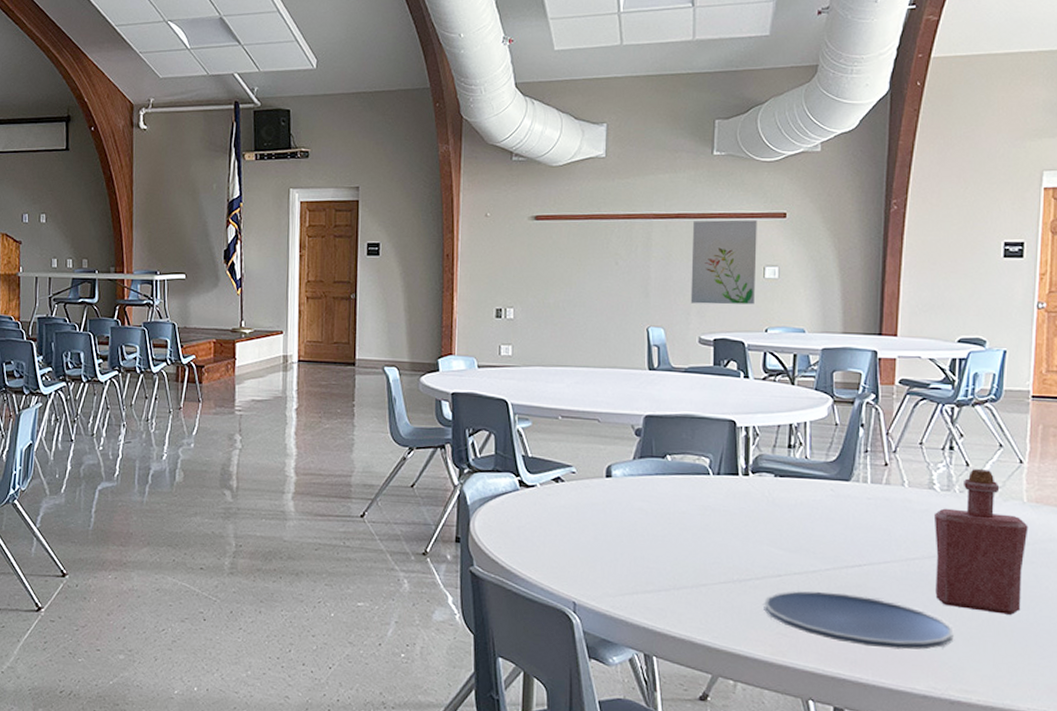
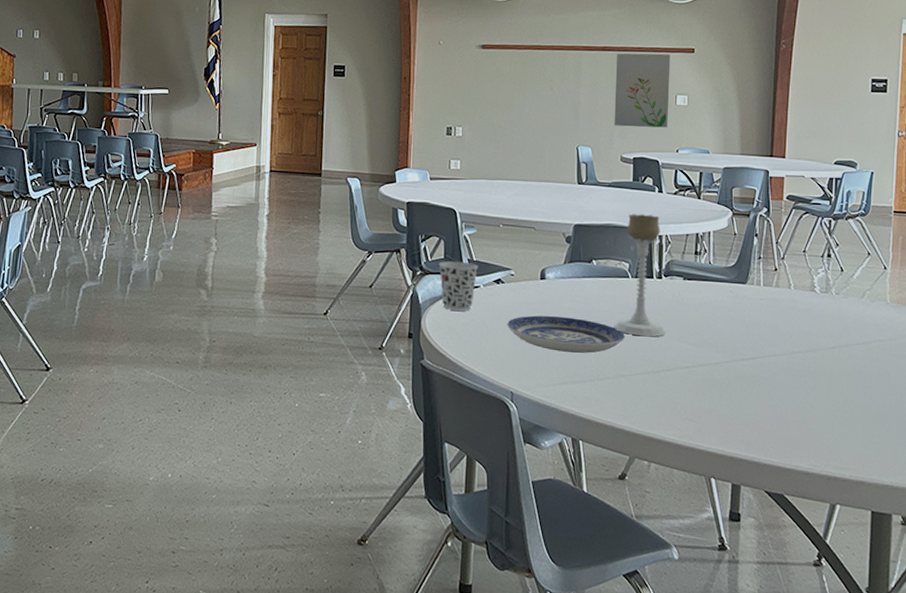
cup: none [489,457,534,513] -> present [438,261,478,311]
plate: none [568,517,705,560] -> present [507,315,625,354]
candle holder: none [692,402,754,542] -> present [613,214,666,337]
plate: present [764,591,954,650] -> none [674,380,831,433]
bottle: present [933,468,1028,615] -> none [814,273,891,401]

